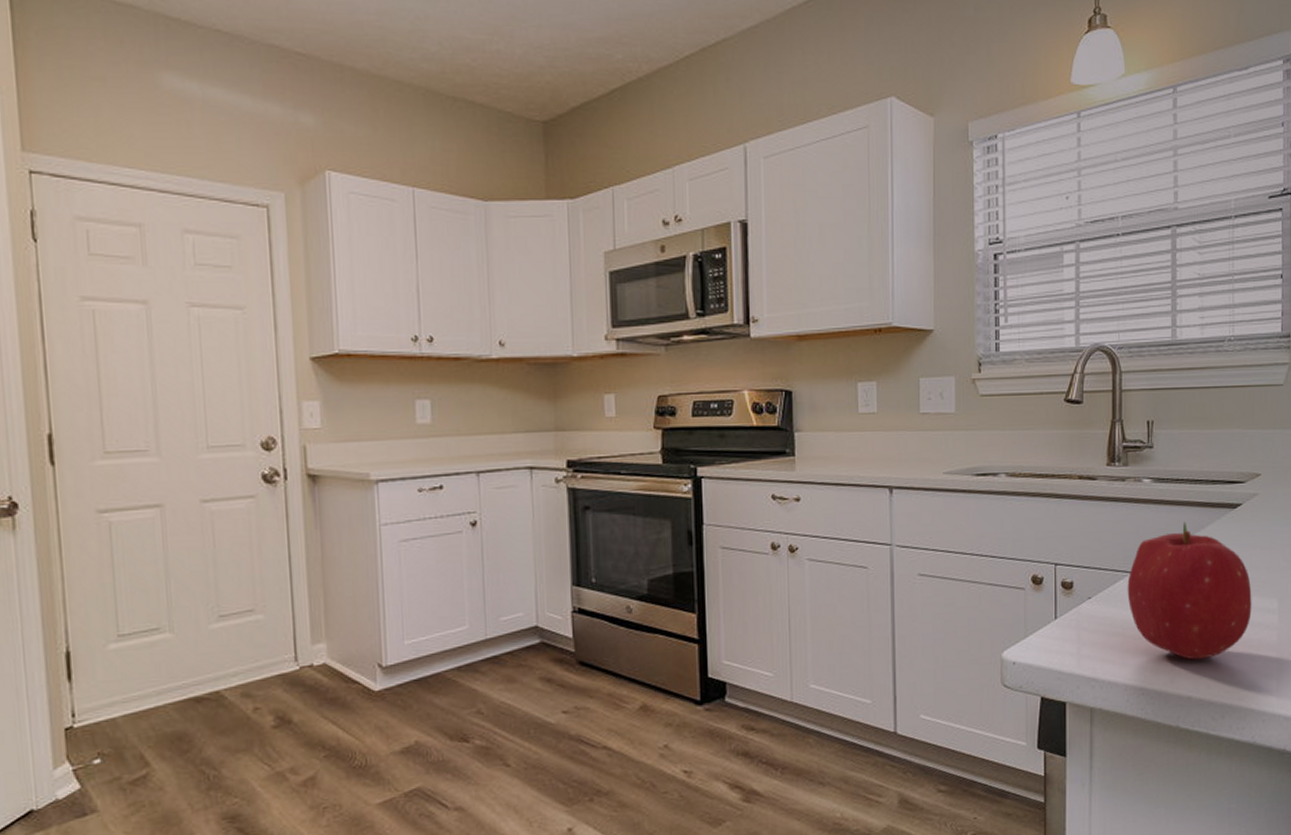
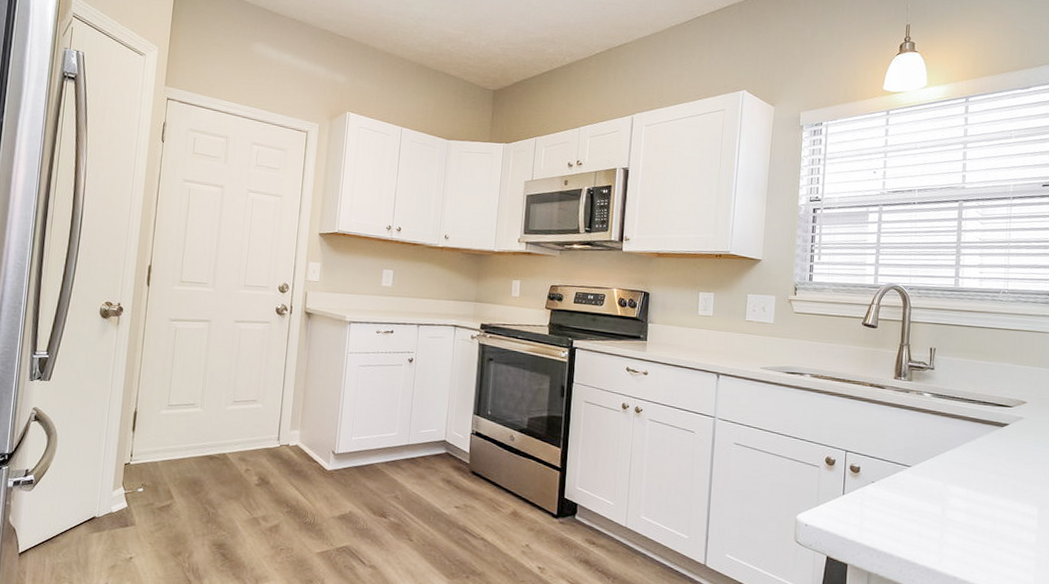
fruit: present [1127,521,1252,660] -> none [905,431,1015,547]

